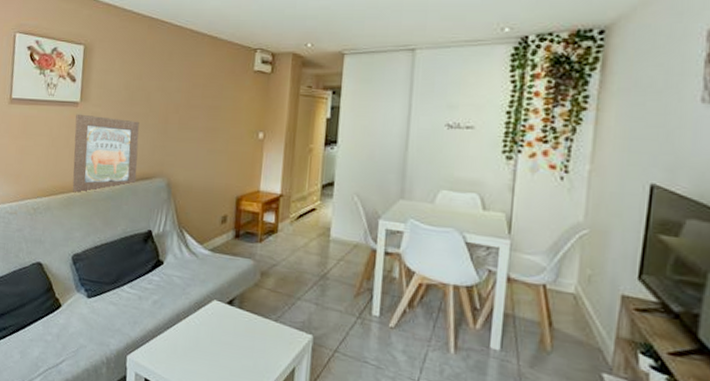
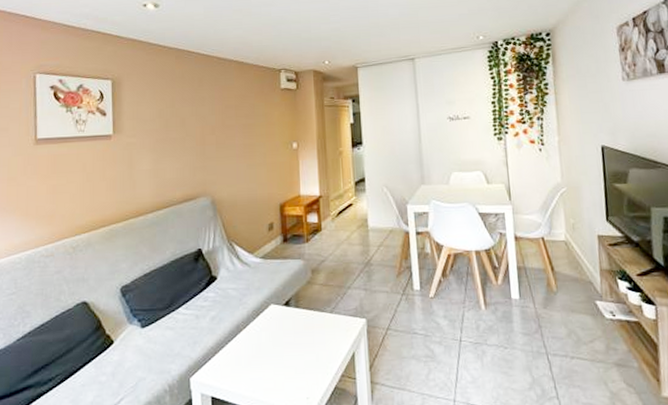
wall art: present [72,113,139,193] -> none [110,146,180,224]

